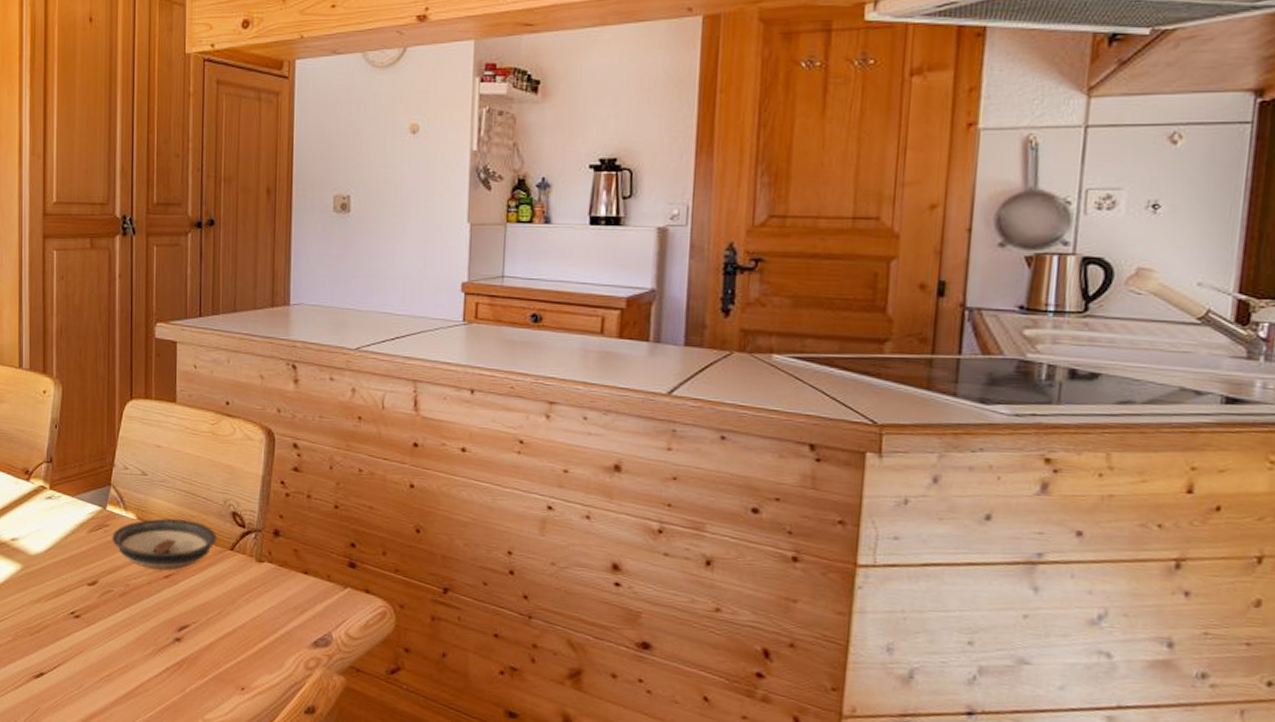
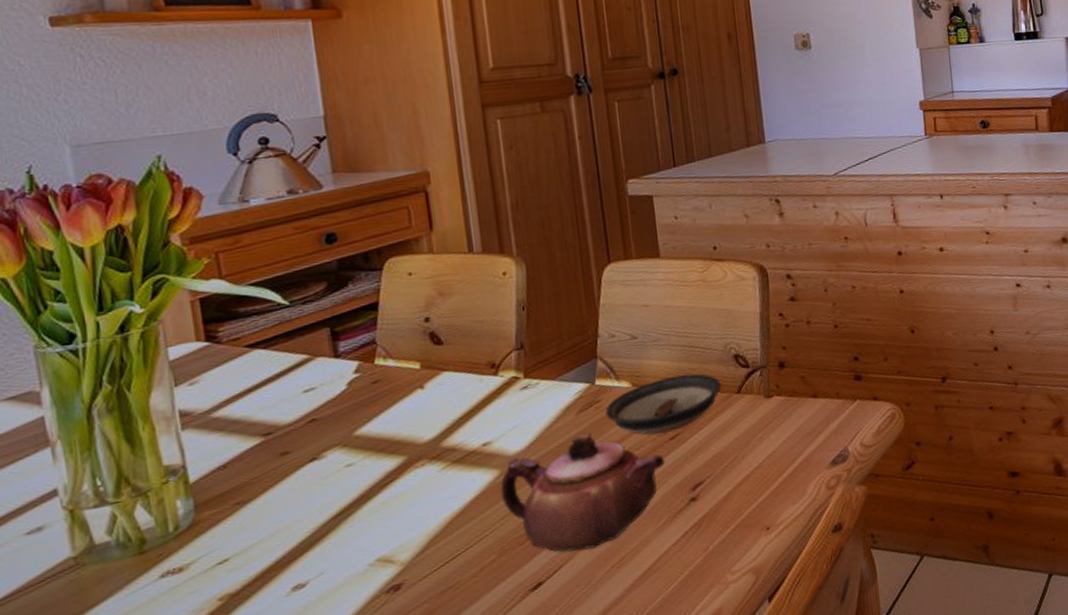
teapot: none [20,550,158,658] -> present [500,432,666,552]

